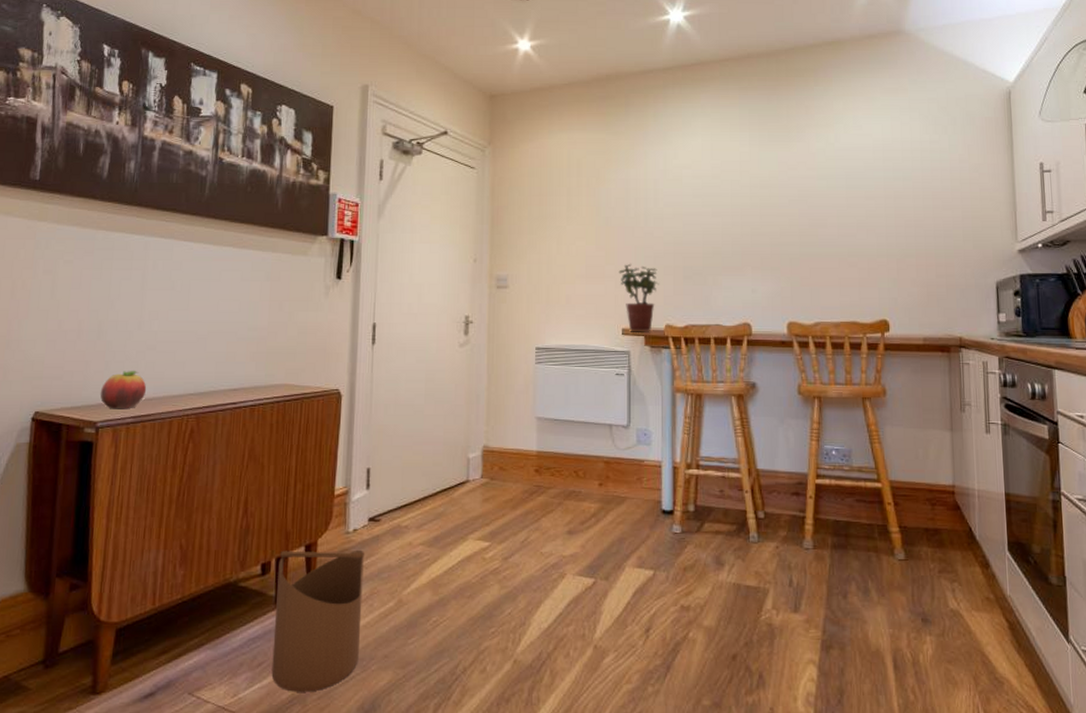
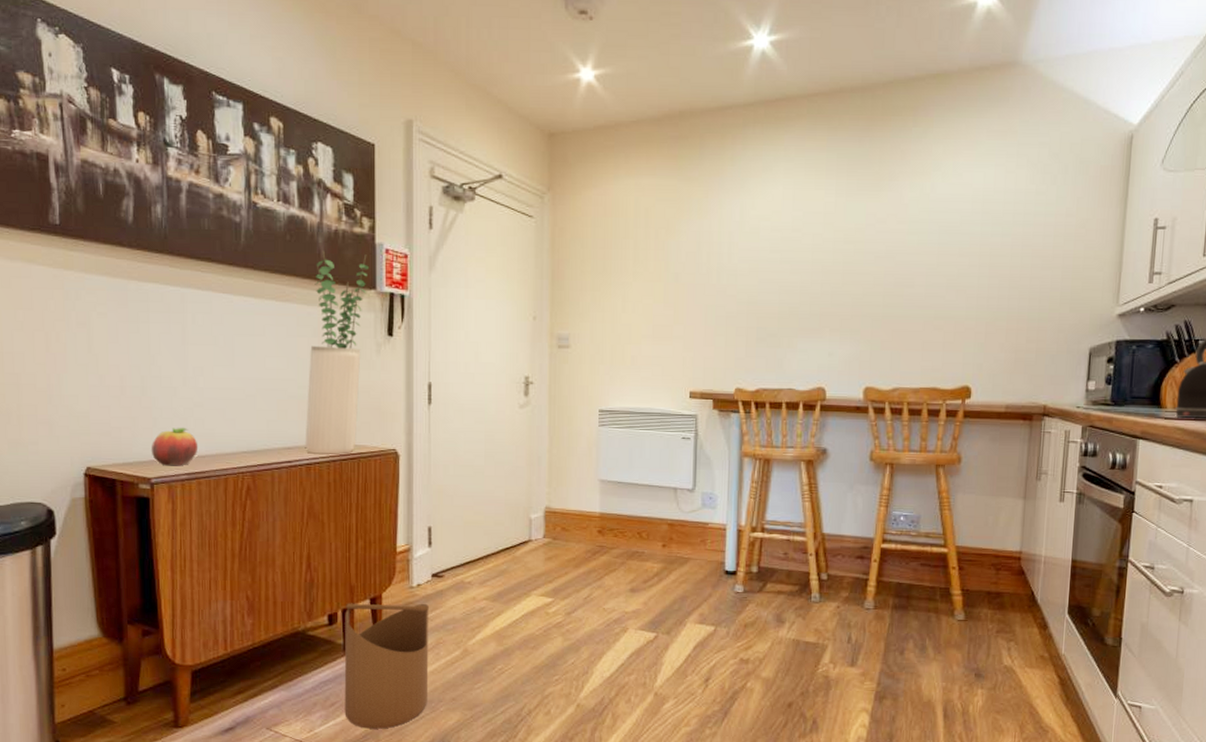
vase: none [250,200,323,395] -> present [305,249,370,455]
potted plant: present [618,263,660,332] -> none [687,323,731,396]

